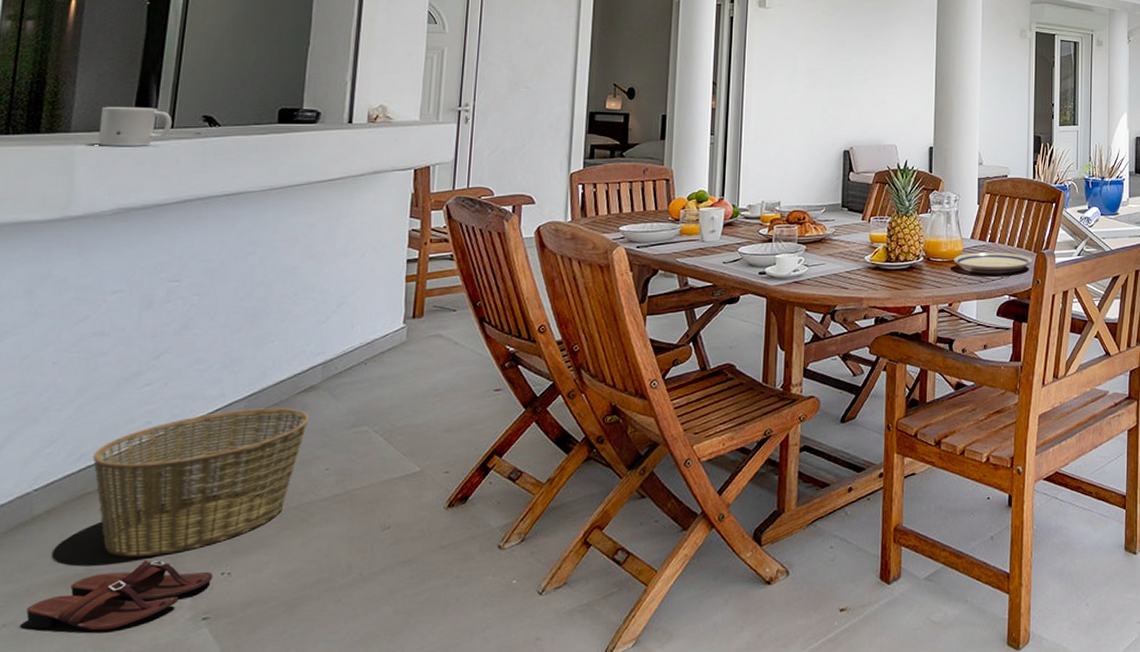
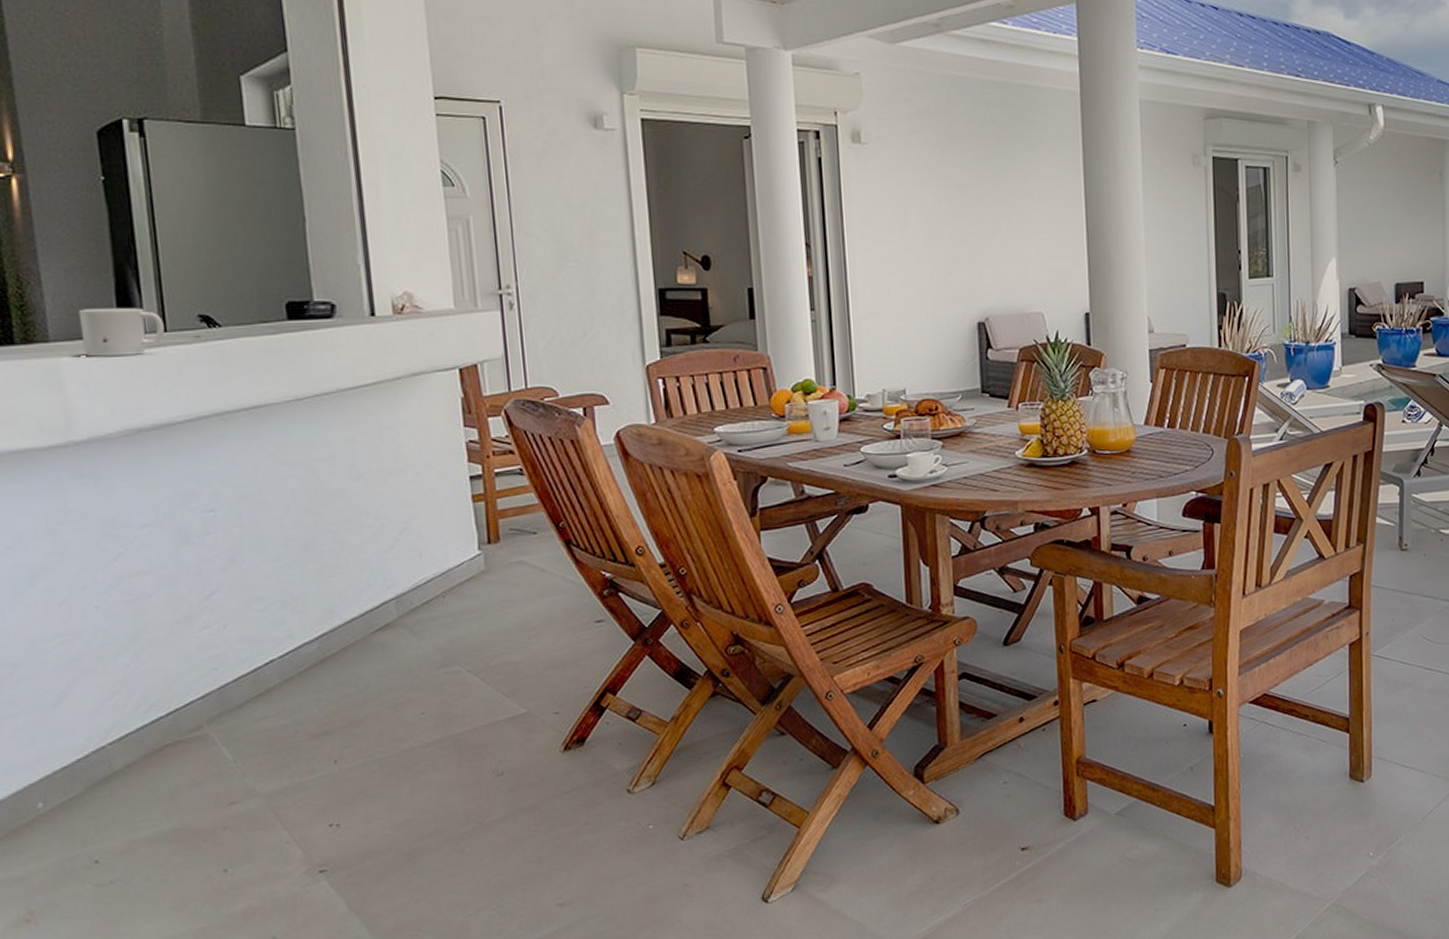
flip-flop: present [26,560,213,631] -> none [131,813,321,886]
basket: present [92,407,310,558] -> none [162,648,393,811]
plate: present [953,252,1032,274] -> none [1124,439,1223,467]

